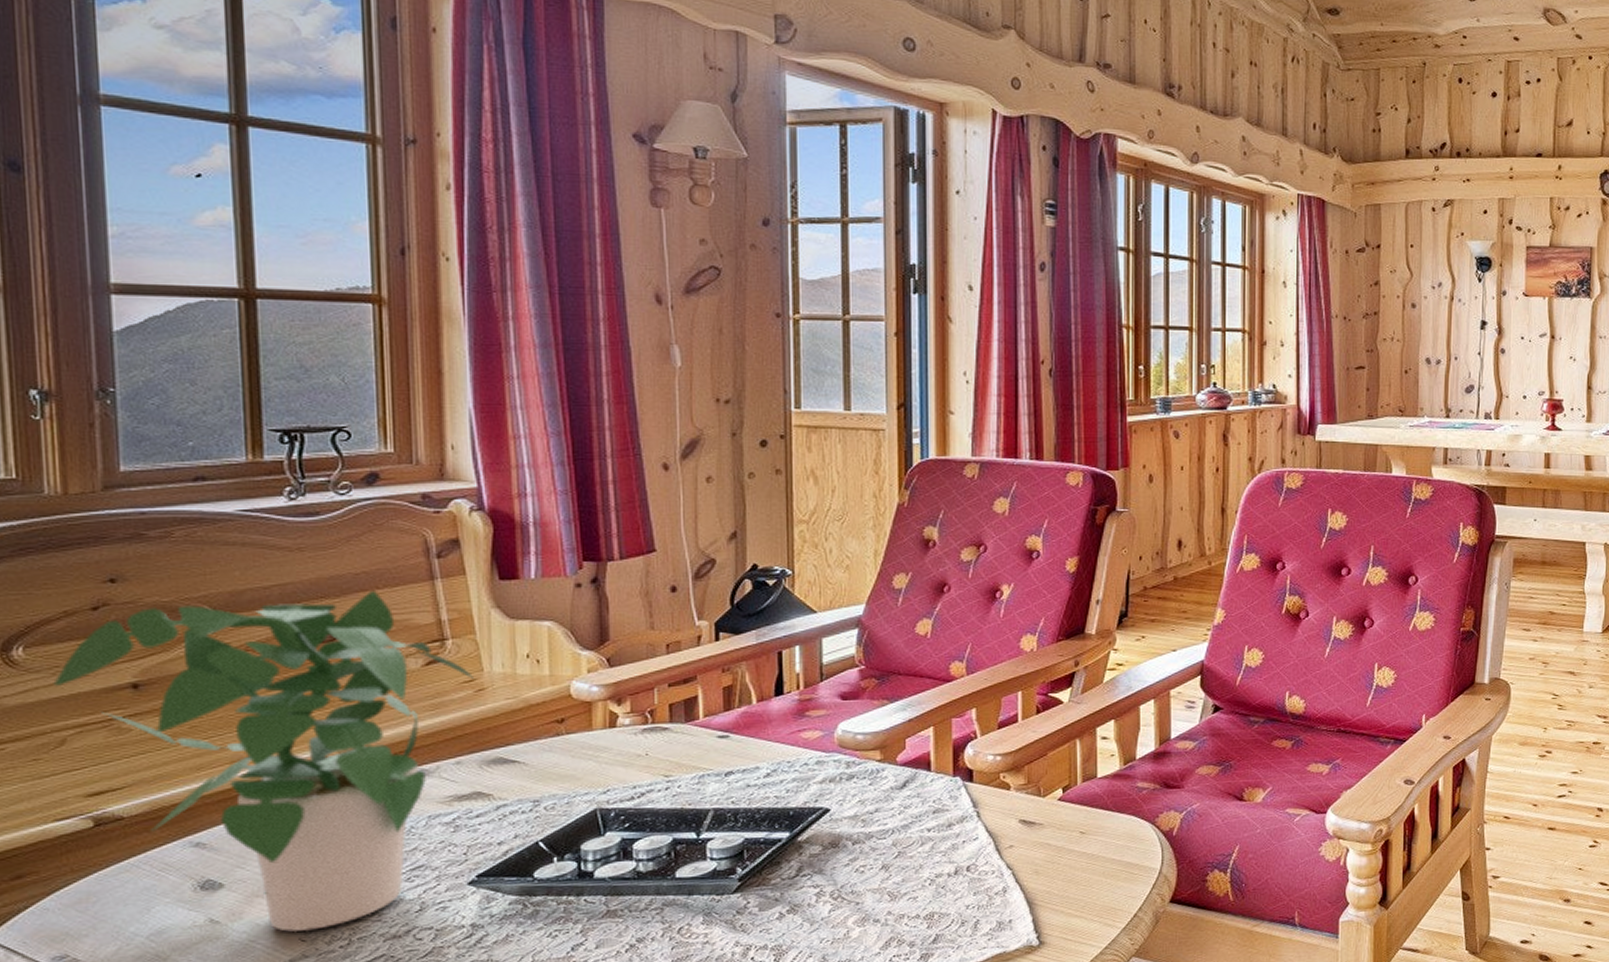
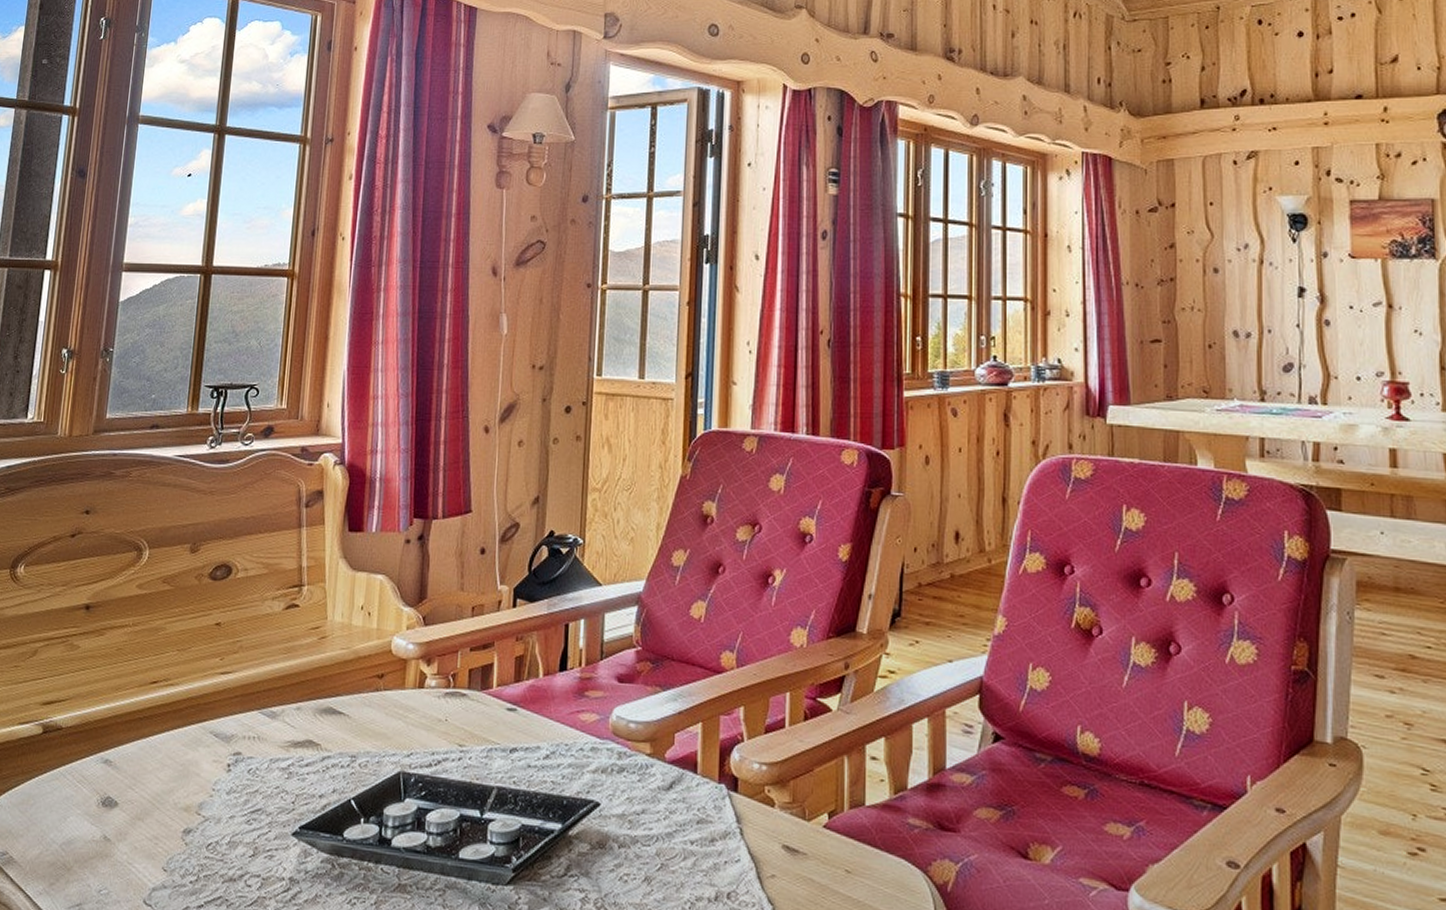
potted plant: present [53,589,475,933] -> none [37,533,320,861]

